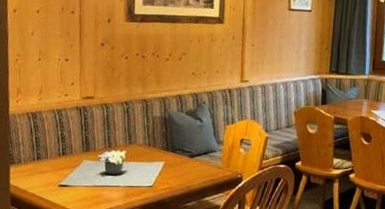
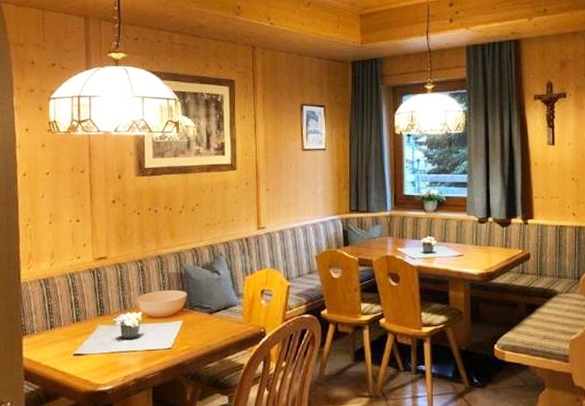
bowl: none [121,132,170,158] -> present [136,289,188,318]

